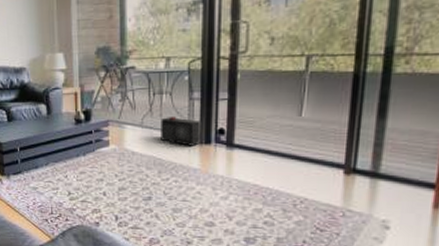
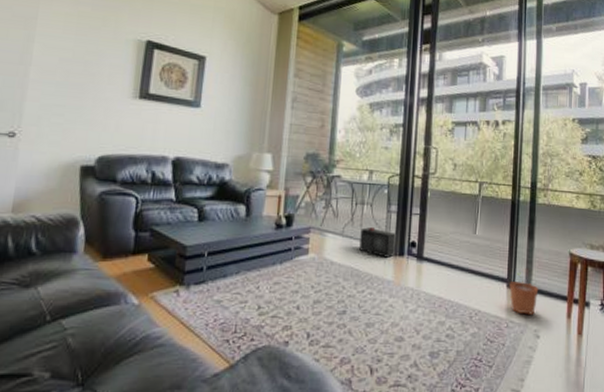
plant pot: none [347,157,391,204] -> present [509,272,539,315]

